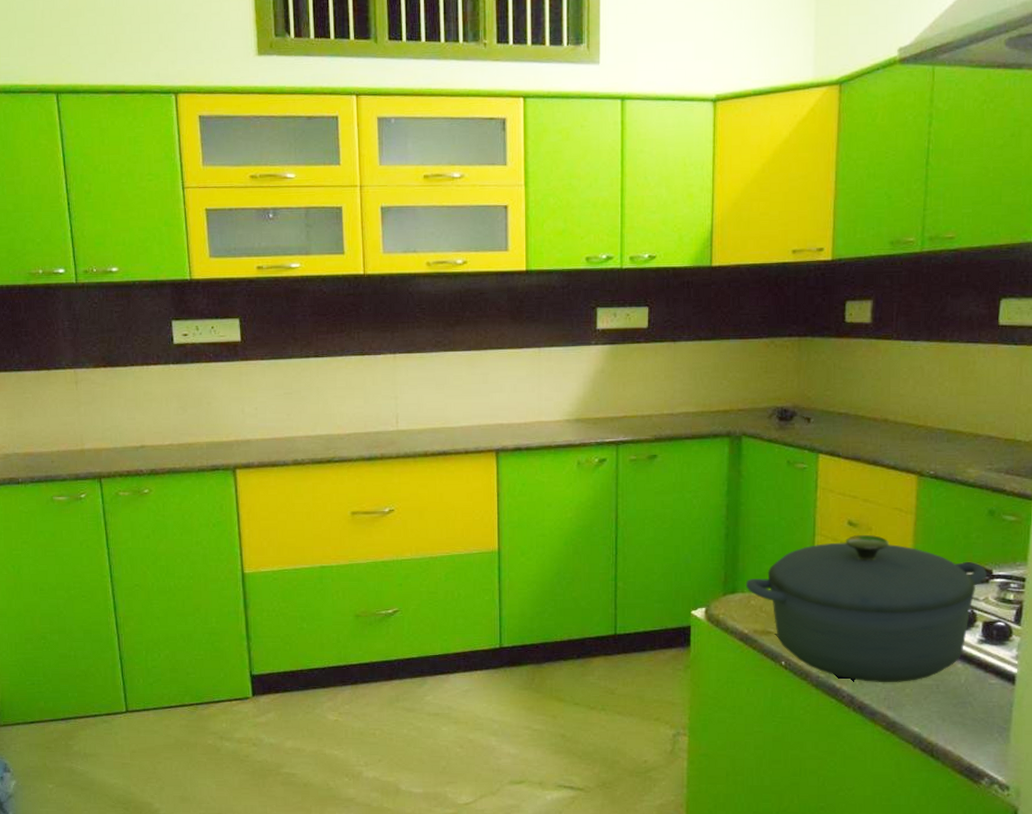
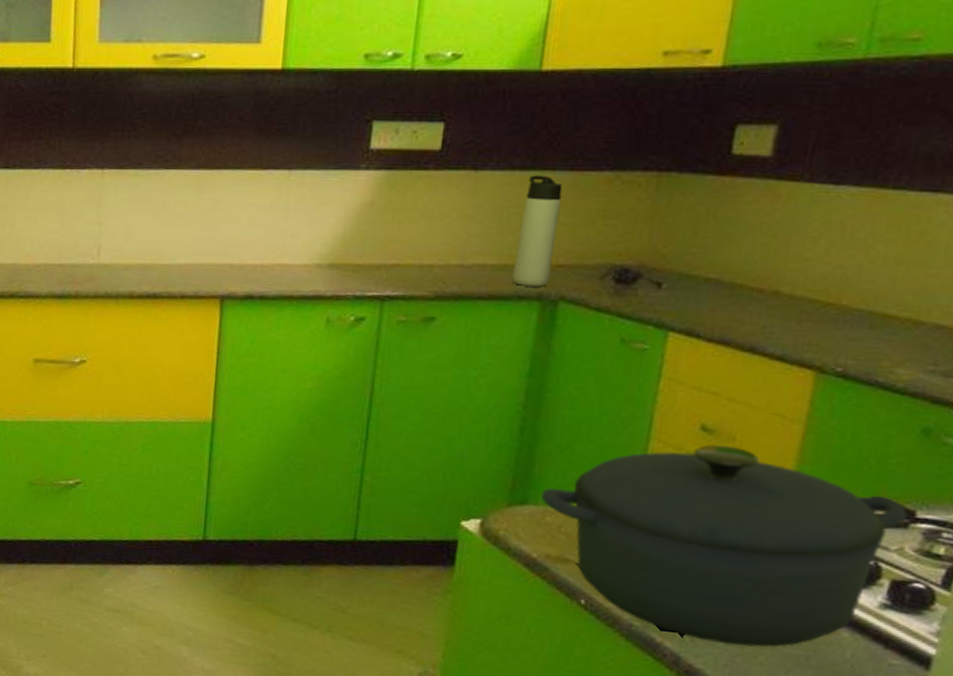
thermos bottle: none [708,343,736,427] -> present [512,175,563,287]

